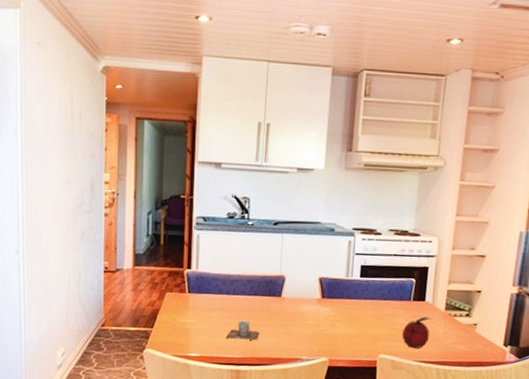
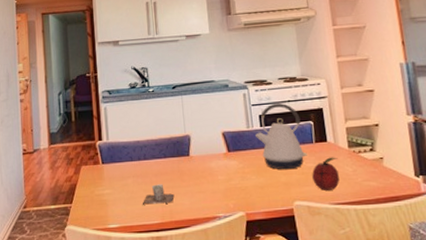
kettle: none [353,255,403,324] -> present [255,102,307,170]

